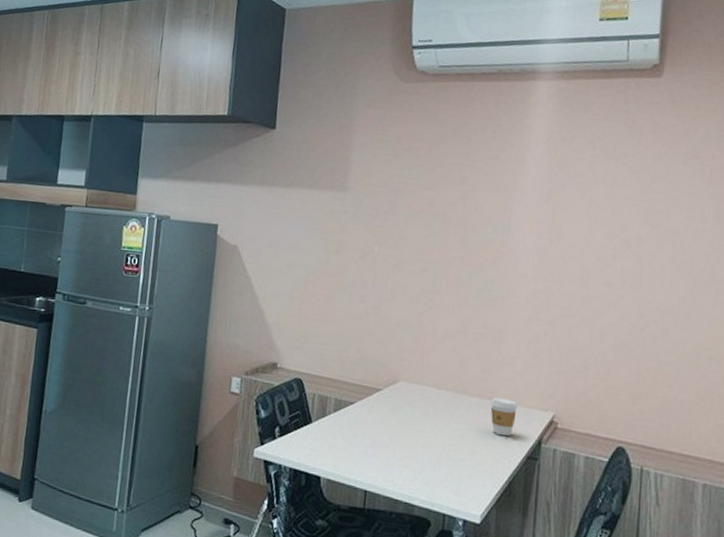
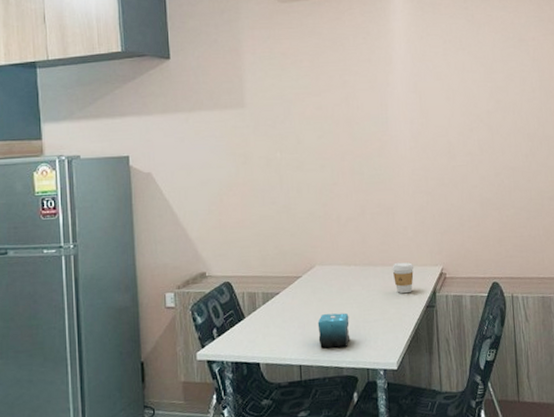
candle: none [391,438,431,482] -> present [317,312,350,348]

